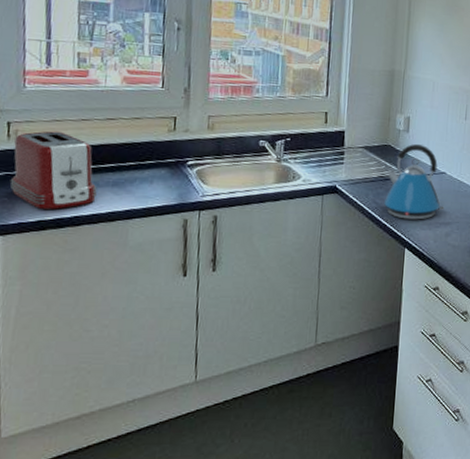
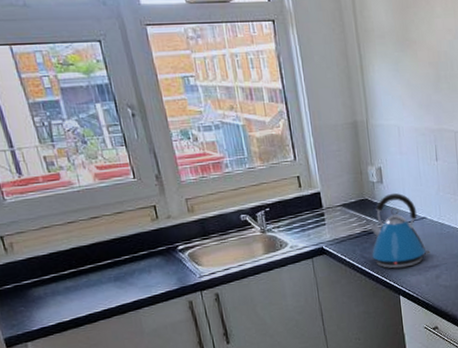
toaster: present [10,131,97,209] -> none [12,237,104,312]

